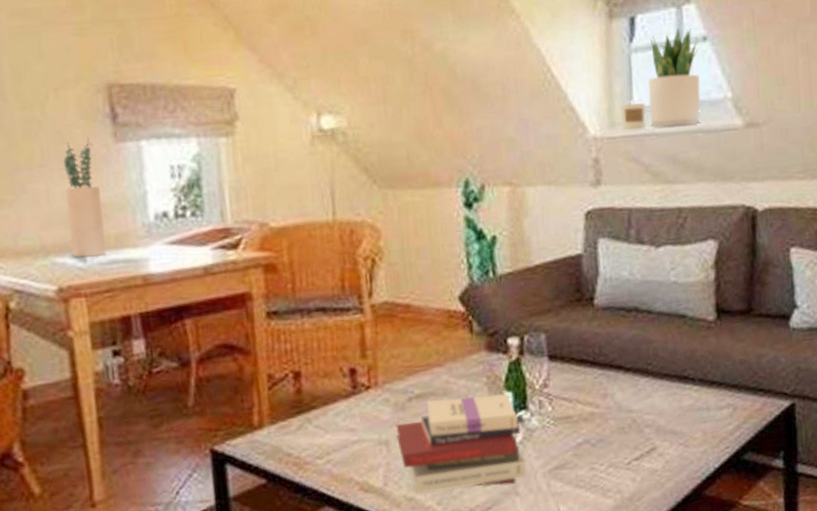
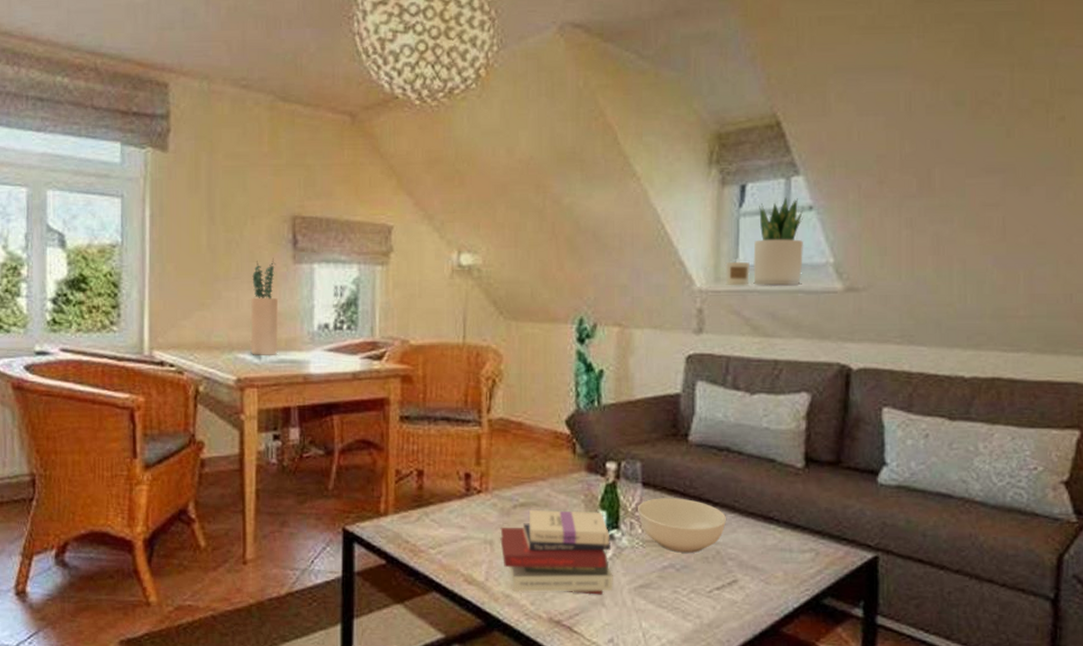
bowl: none [546,367,641,427] -> present [638,498,727,553]

